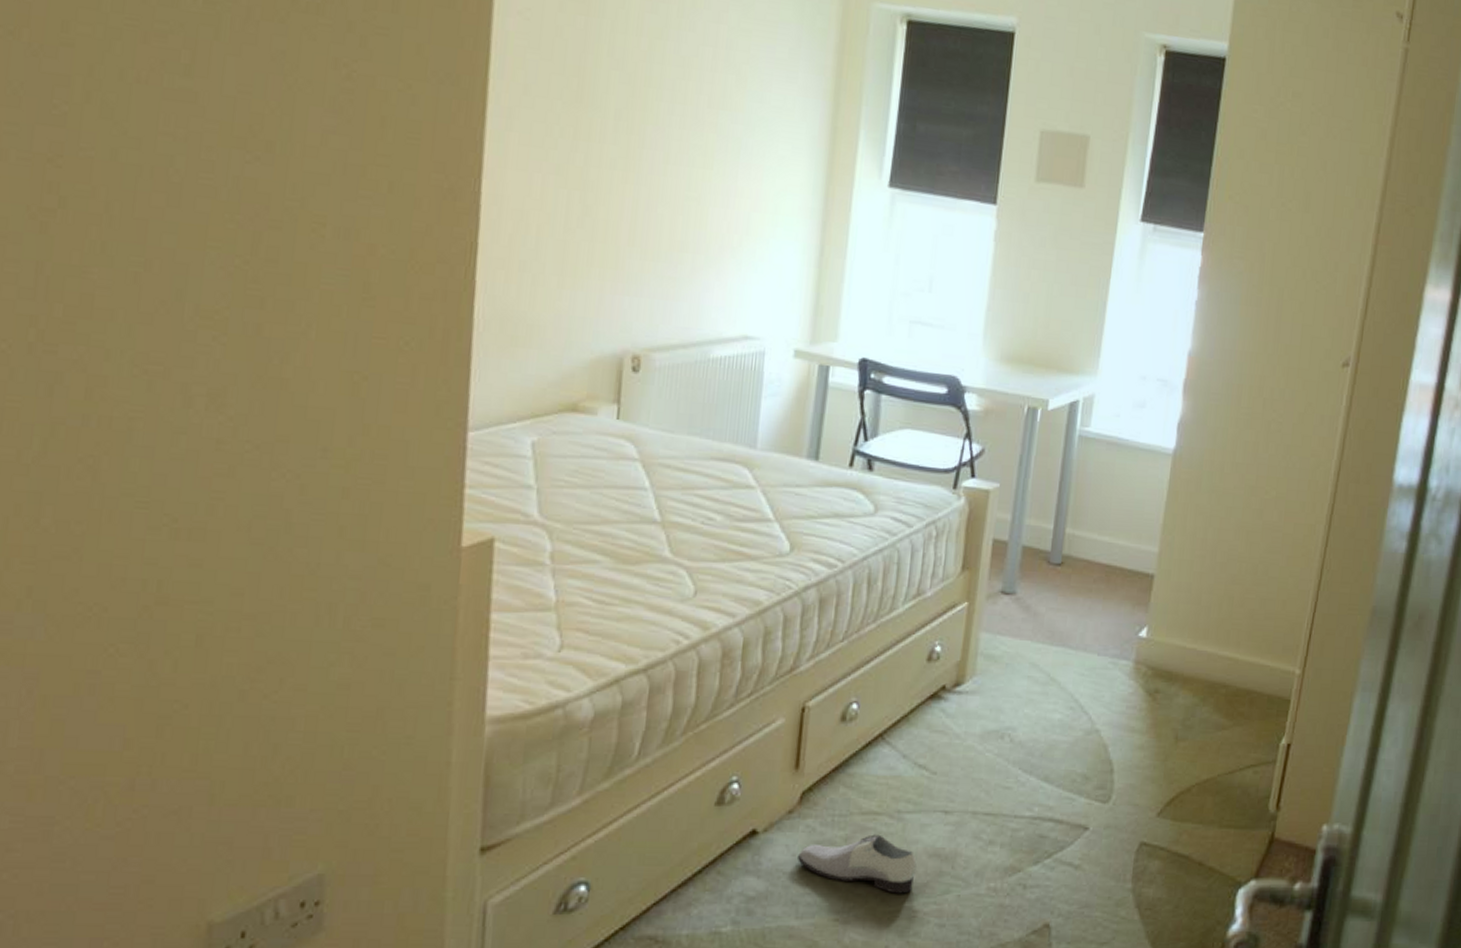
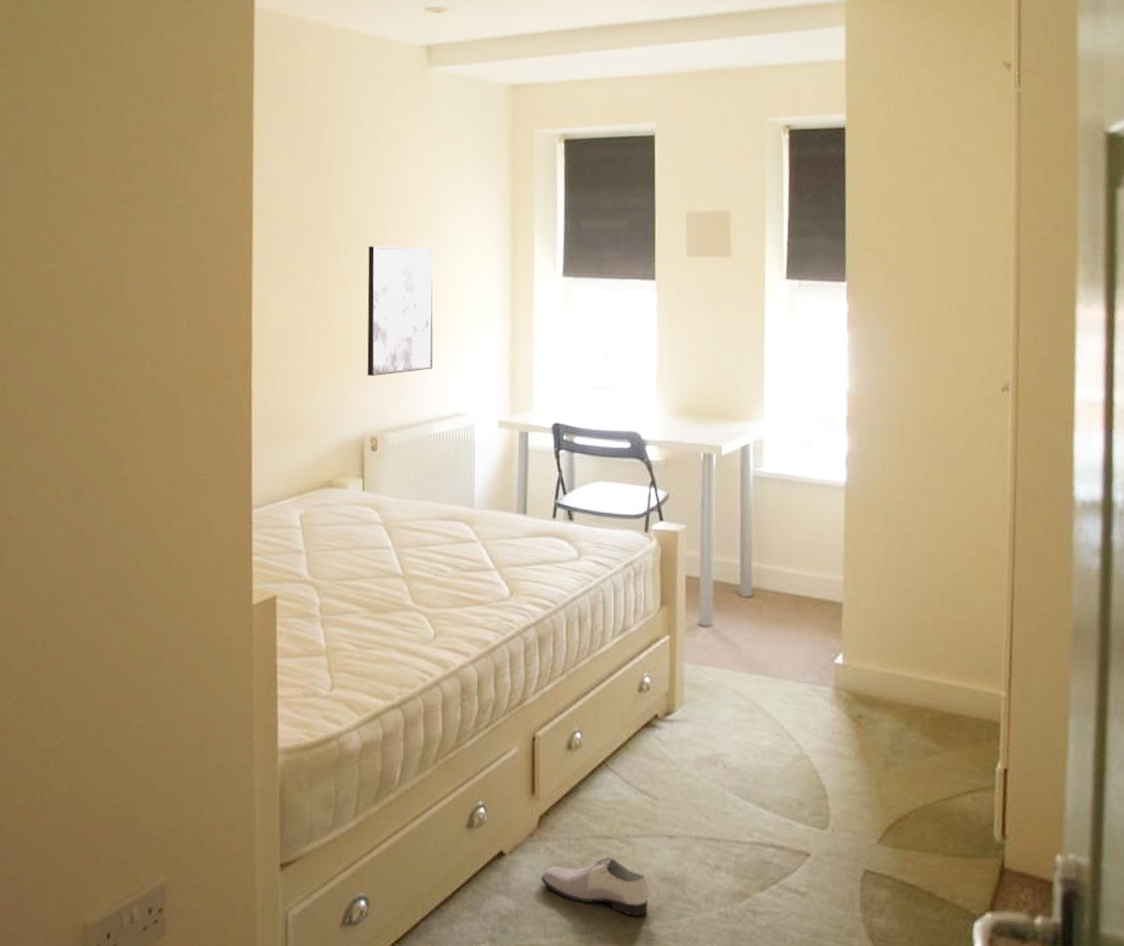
wall art: none [632,117,733,282] -> present [367,246,434,376]

